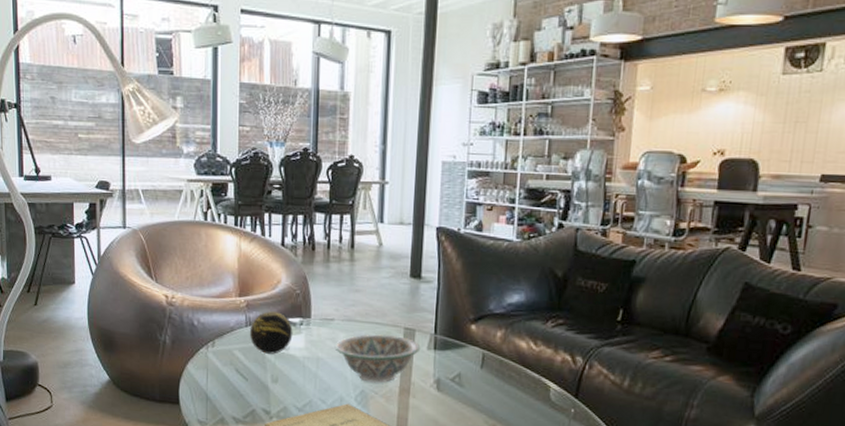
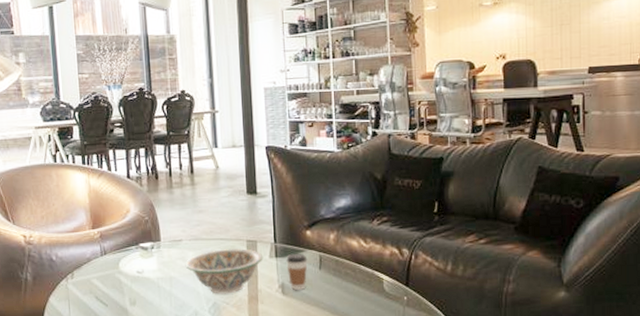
decorative orb: present [249,311,293,355] -> none [105,239,146,279]
coffee cup: none [445,347,469,388] -> present [286,253,308,290]

